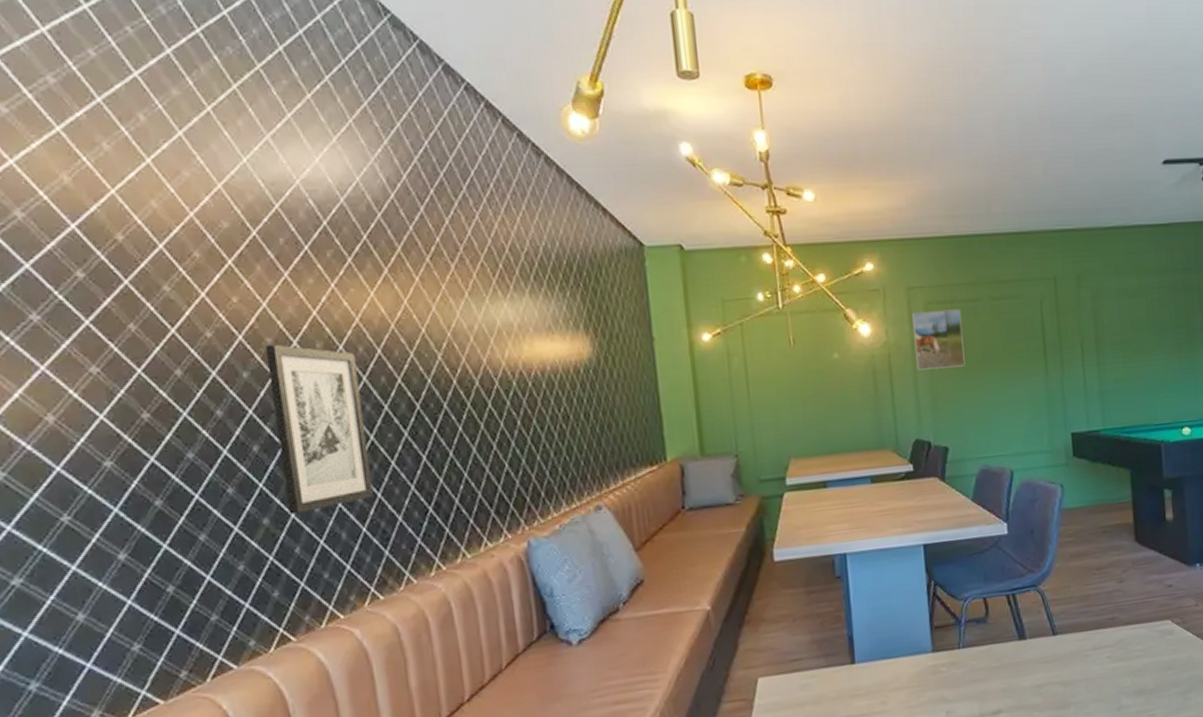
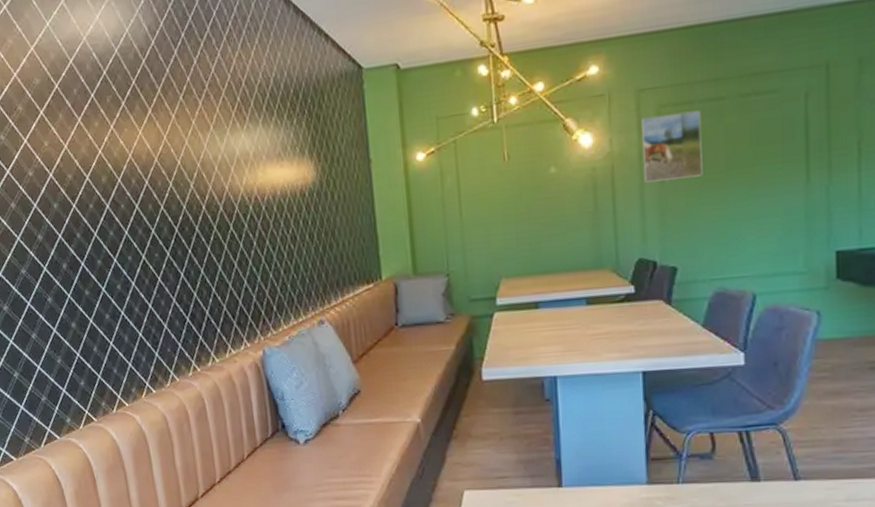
wall art: present [264,344,374,515] -> none [67,179,146,320]

